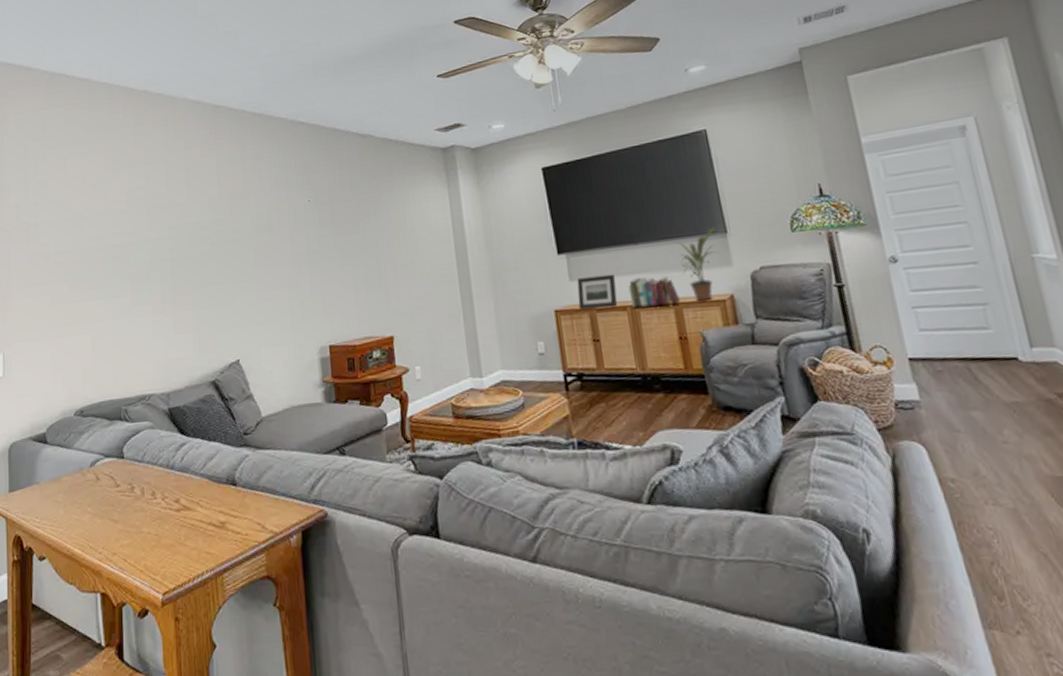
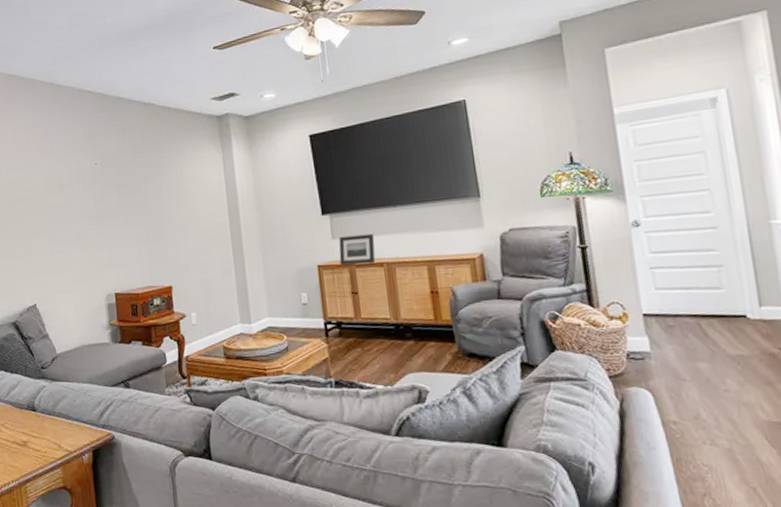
books: present [628,276,680,309] -> none [385,236,433,265]
potted plant: present [676,227,719,302] -> none [432,191,471,260]

